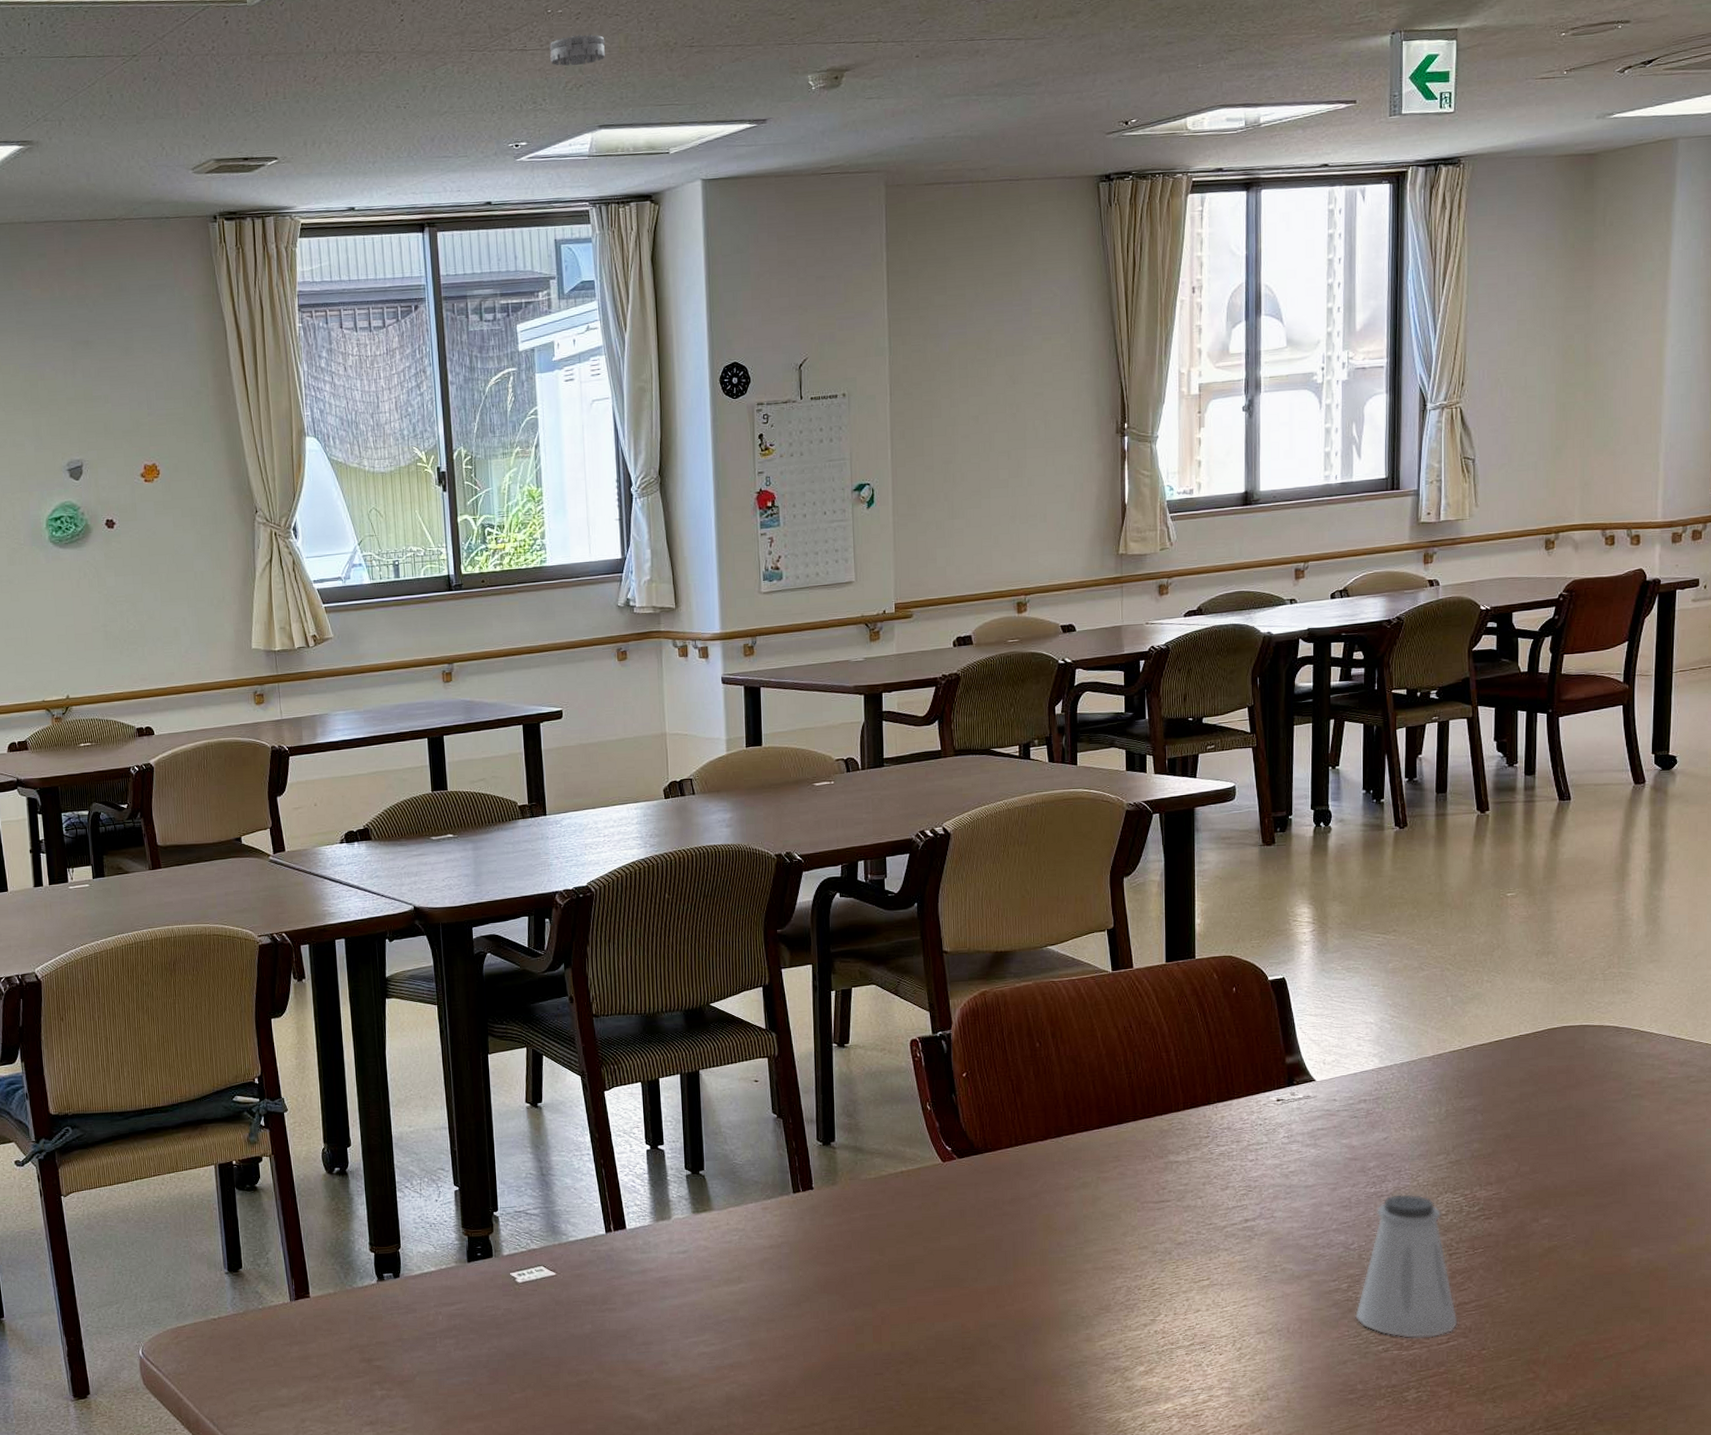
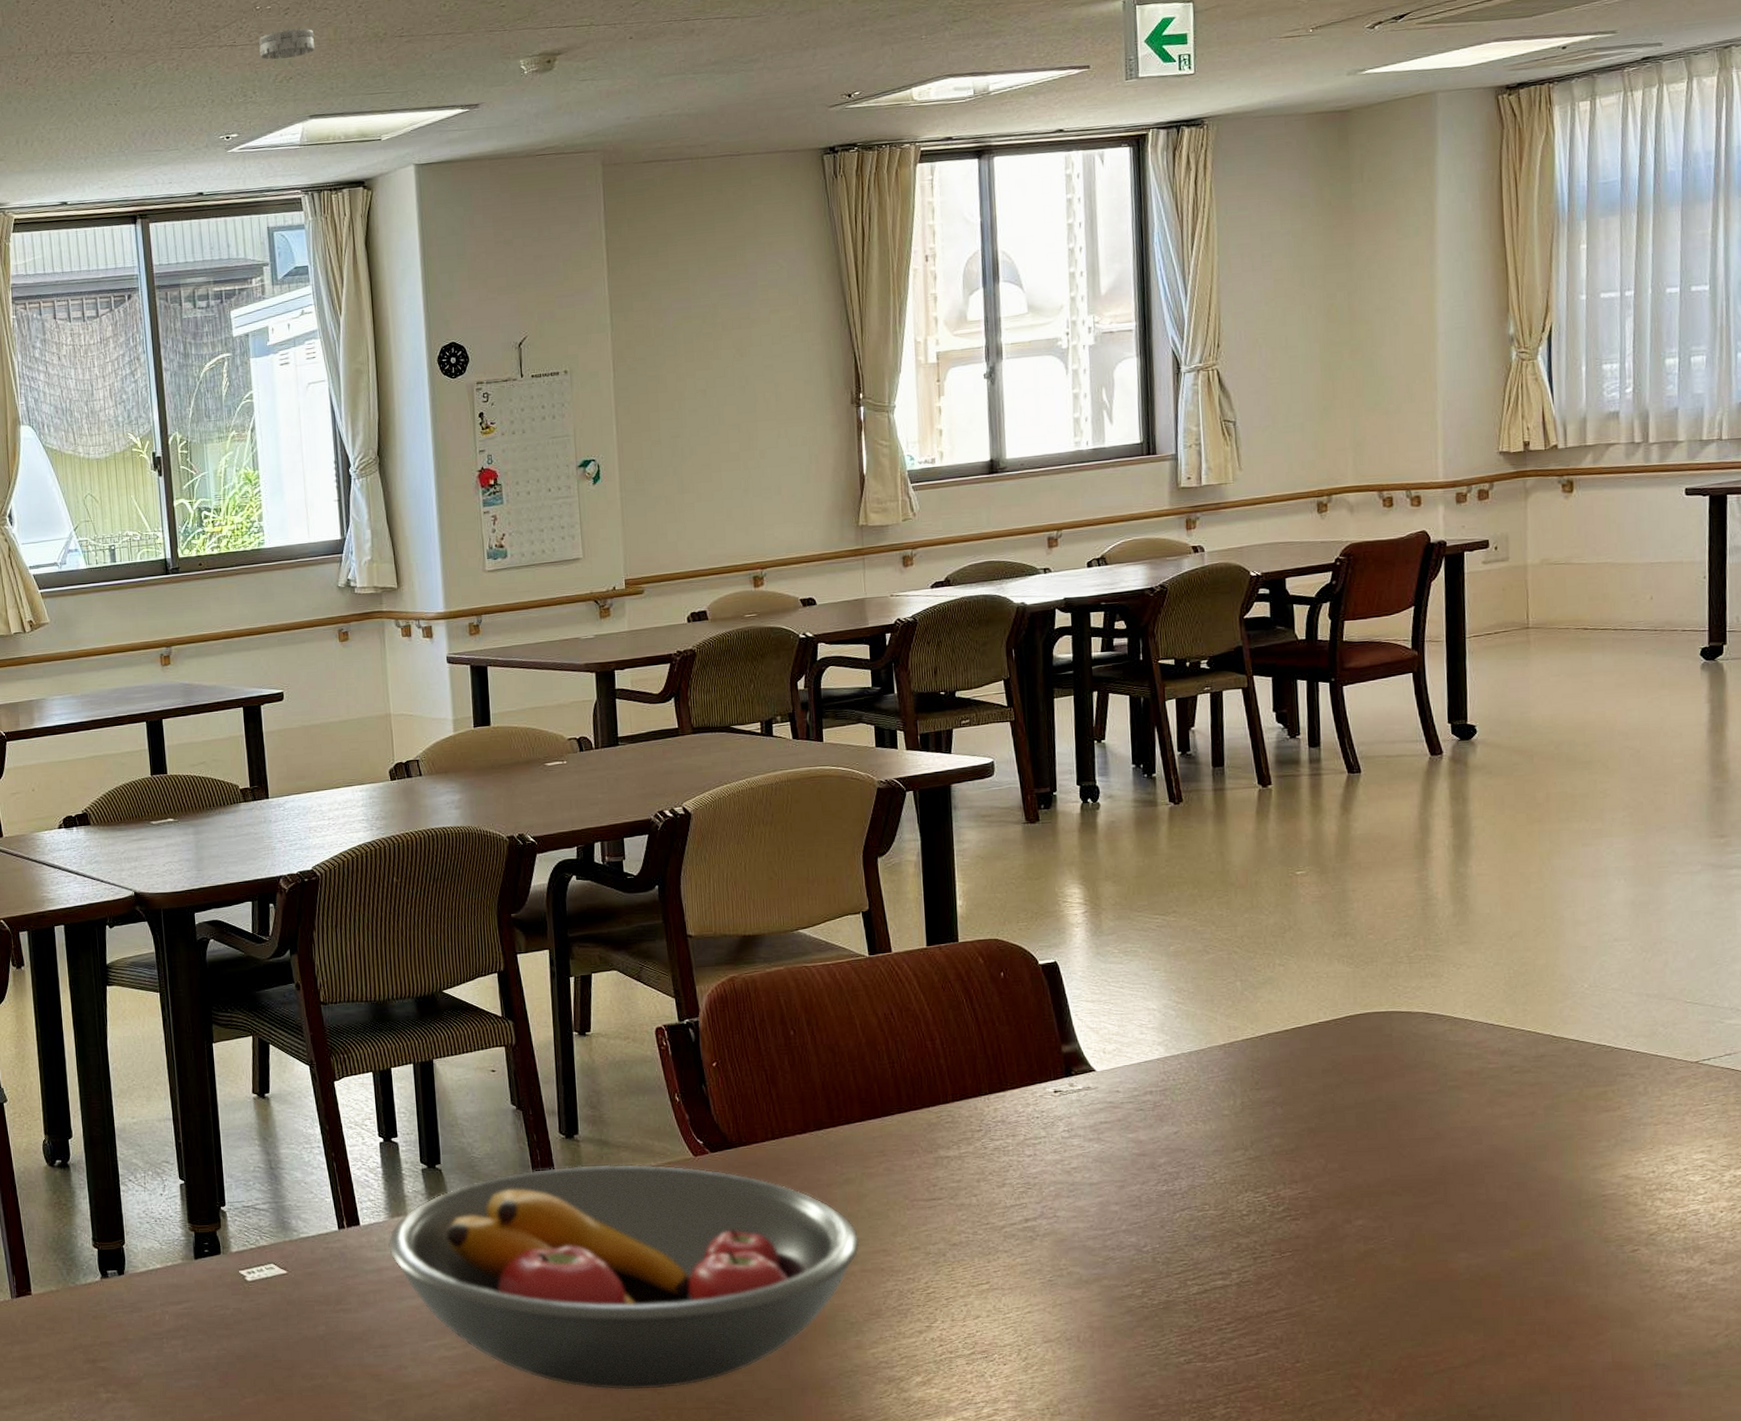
fruit bowl: none [652,1169,1093,1383] -> present [387,1163,860,1391]
saltshaker: present [1355,1193,1458,1339] -> none [1152,1192,1267,1350]

